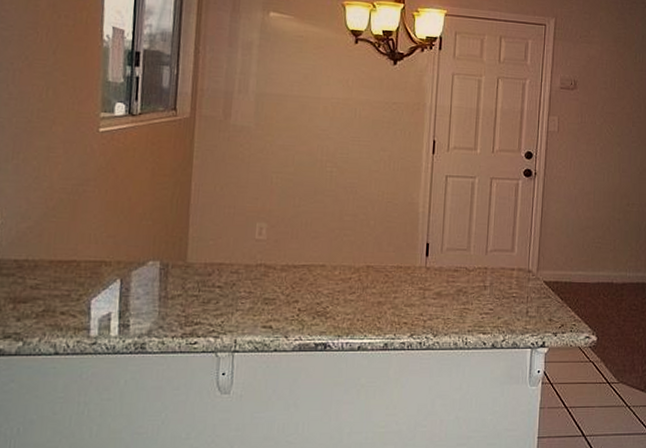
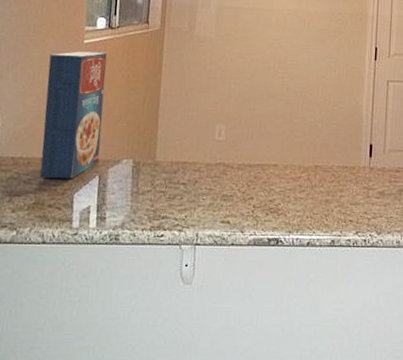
cereal box: none [50,140,127,283] -> present [40,51,107,179]

